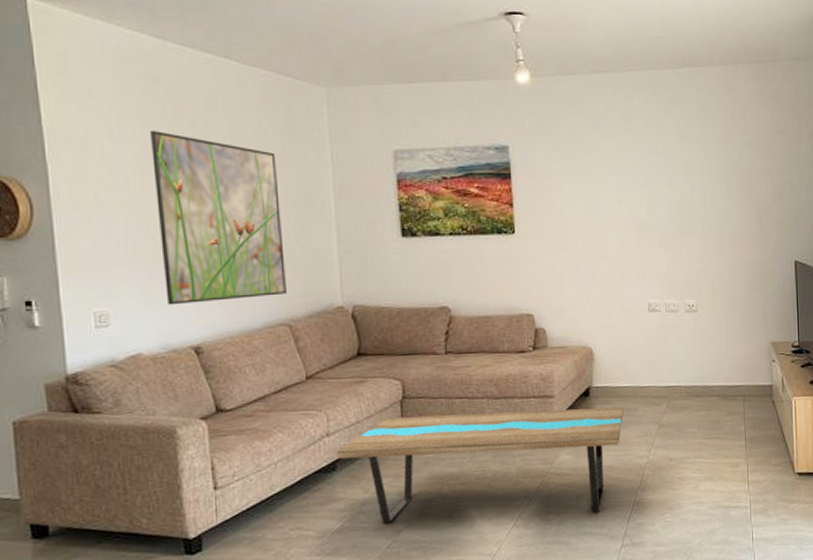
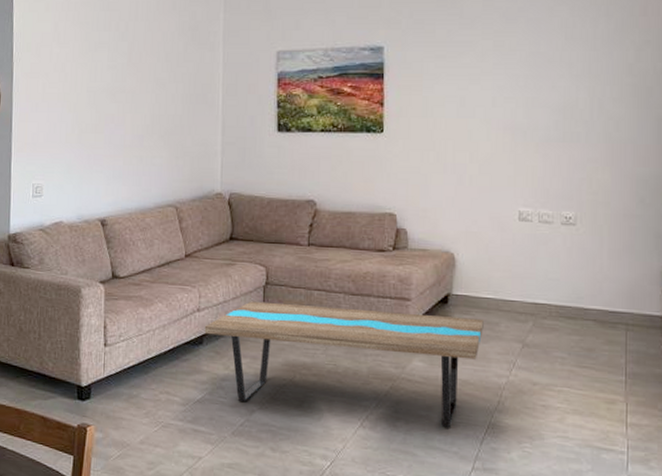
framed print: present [150,131,287,306] -> none [84,36,178,183]

